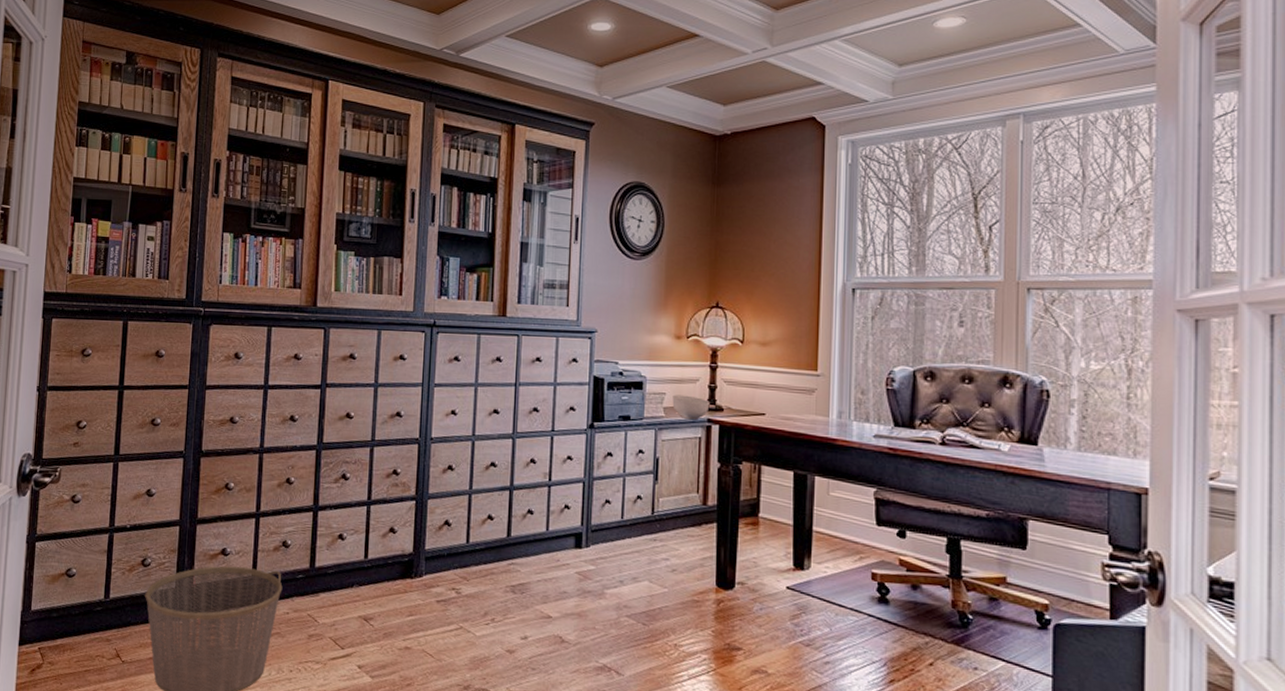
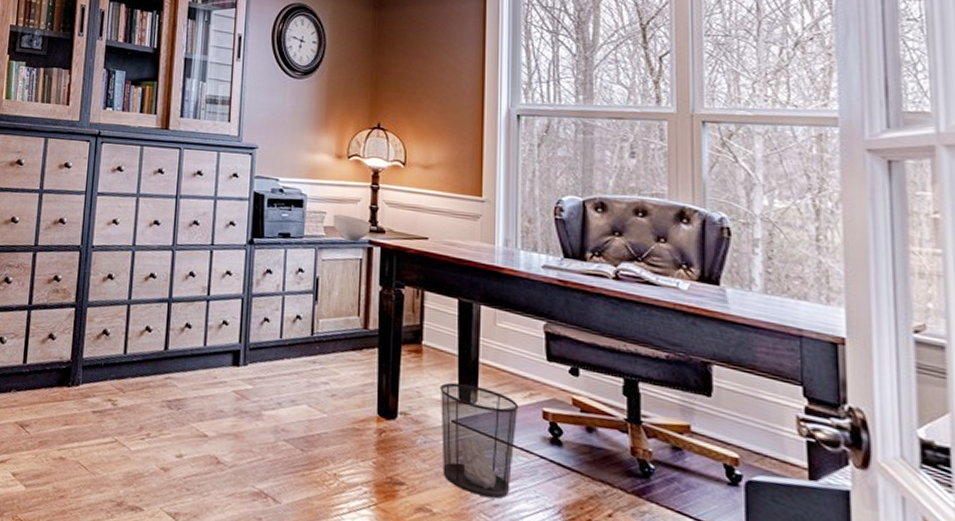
waste bin: none [775,551,850,656] -> present [440,382,519,499]

